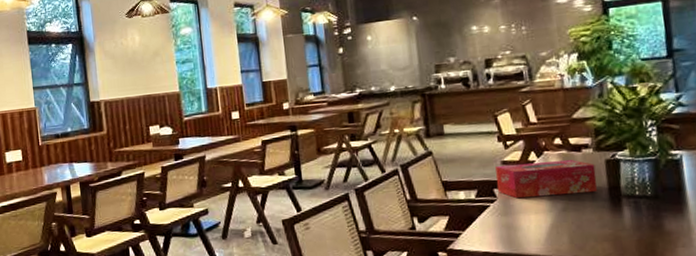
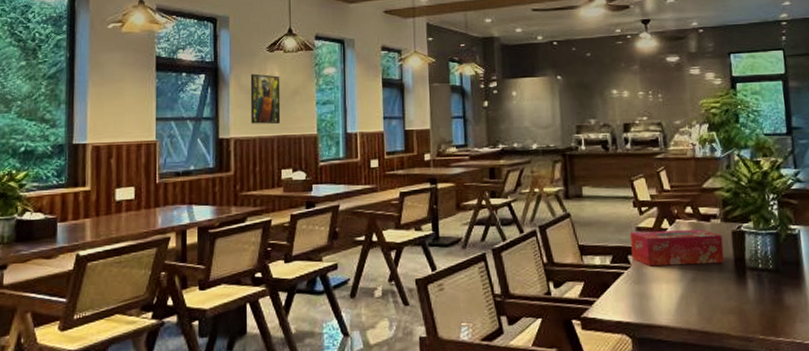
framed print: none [113,39,145,87] -> present [250,73,281,124]

